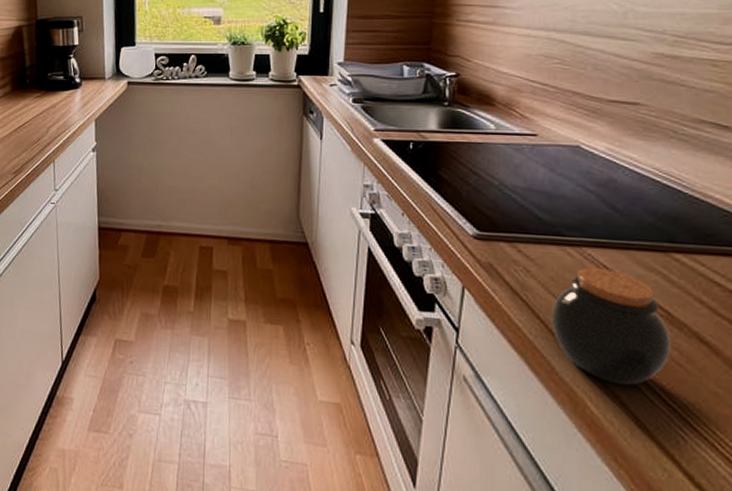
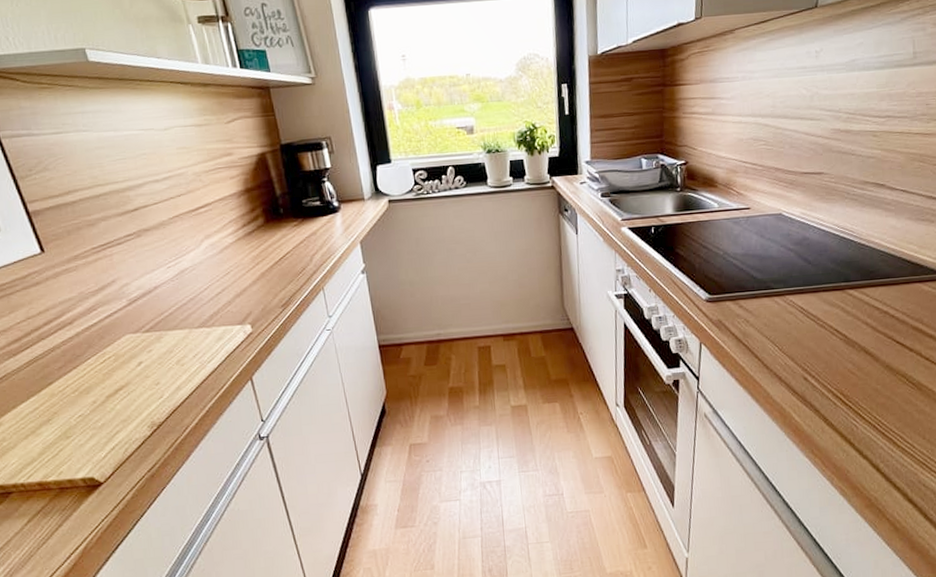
jar: present [551,267,671,386] -> none [765,310,847,397]

